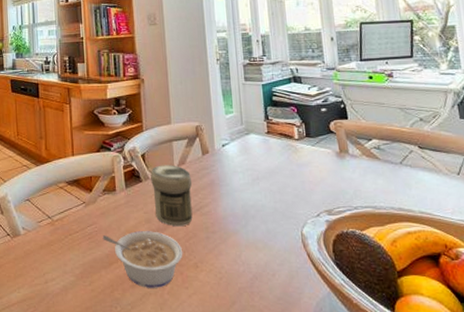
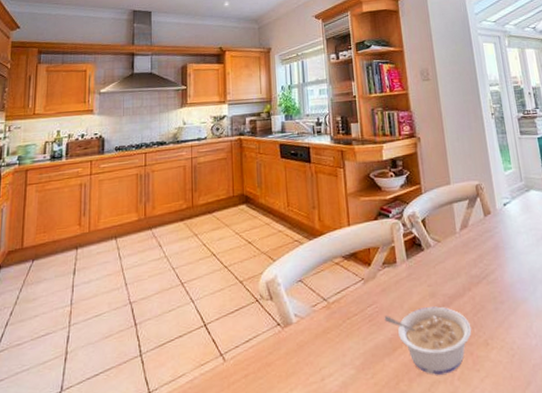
jar: present [150,165,193,227] -> none [432,229,479,299]

